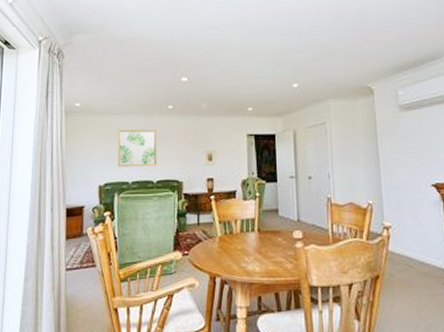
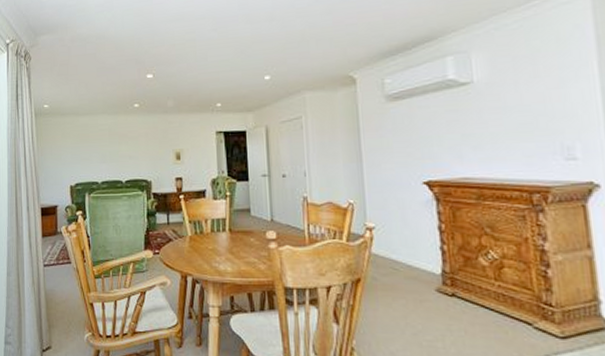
wall art: present [117,129,157,168] -> none [85,129,125,168]

